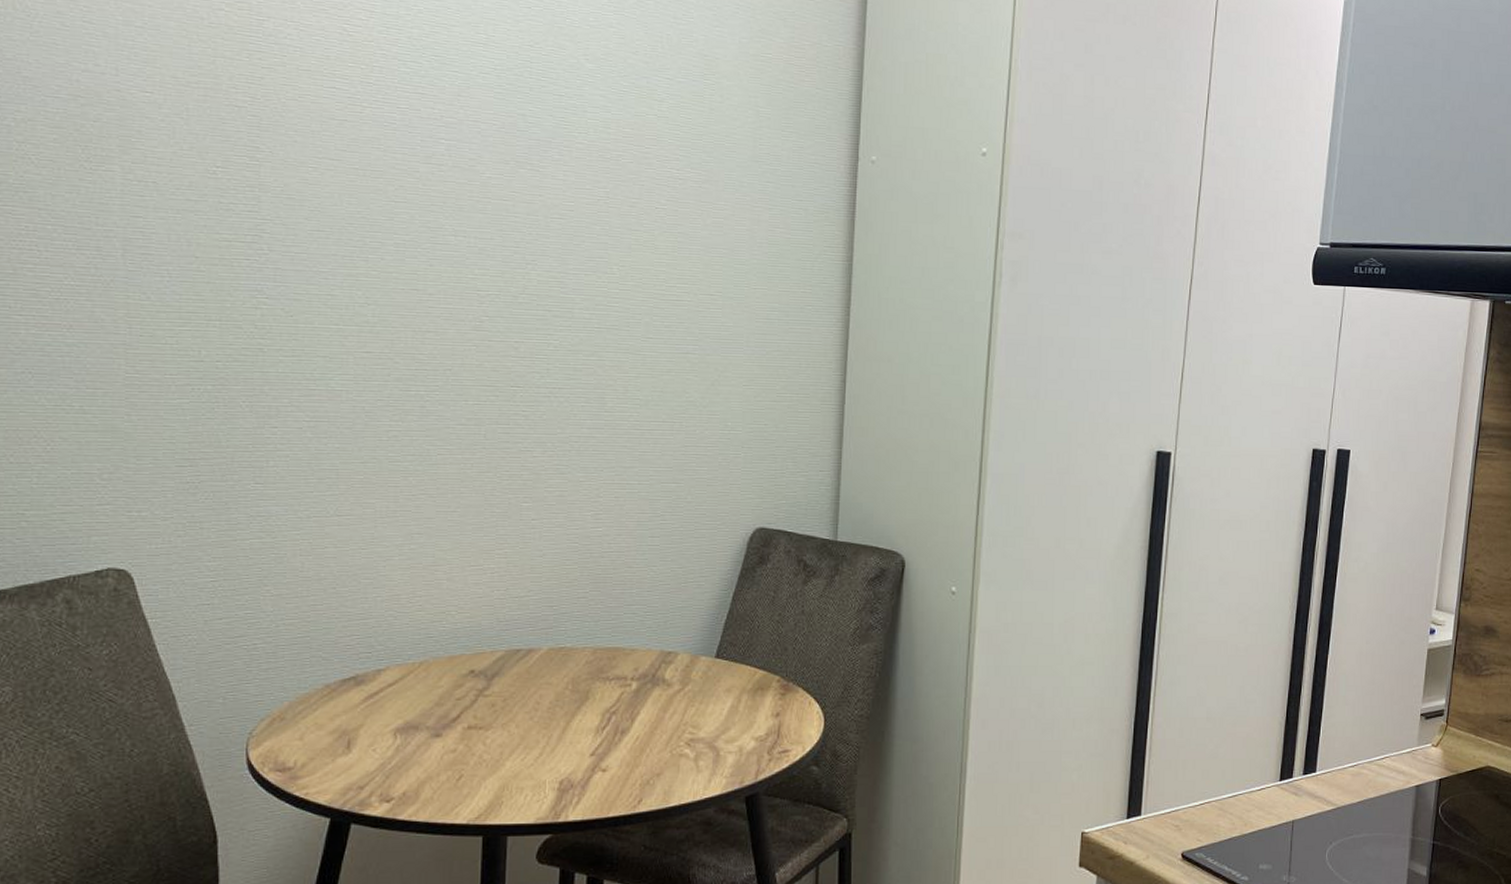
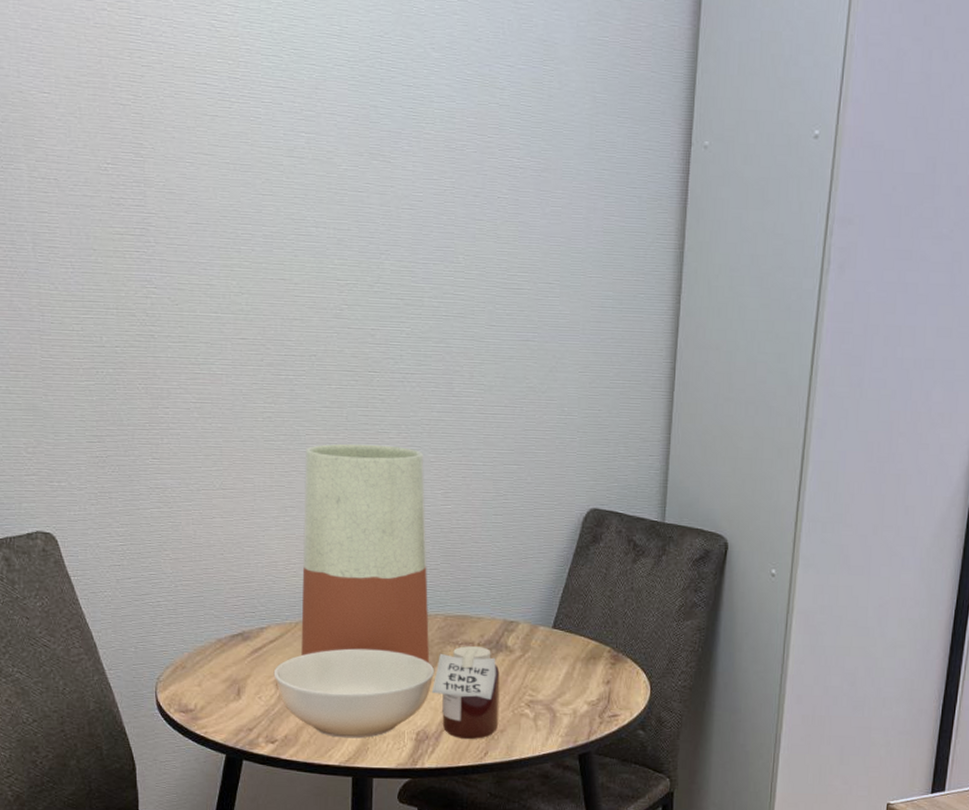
bowl: none [391,689,582,792] -> present [273,648,435,738]
vase: none [425,463,576,703] -> present [301,443,429,664]
jar: none [577,681,656,785] -> present [431,646,500,739]

